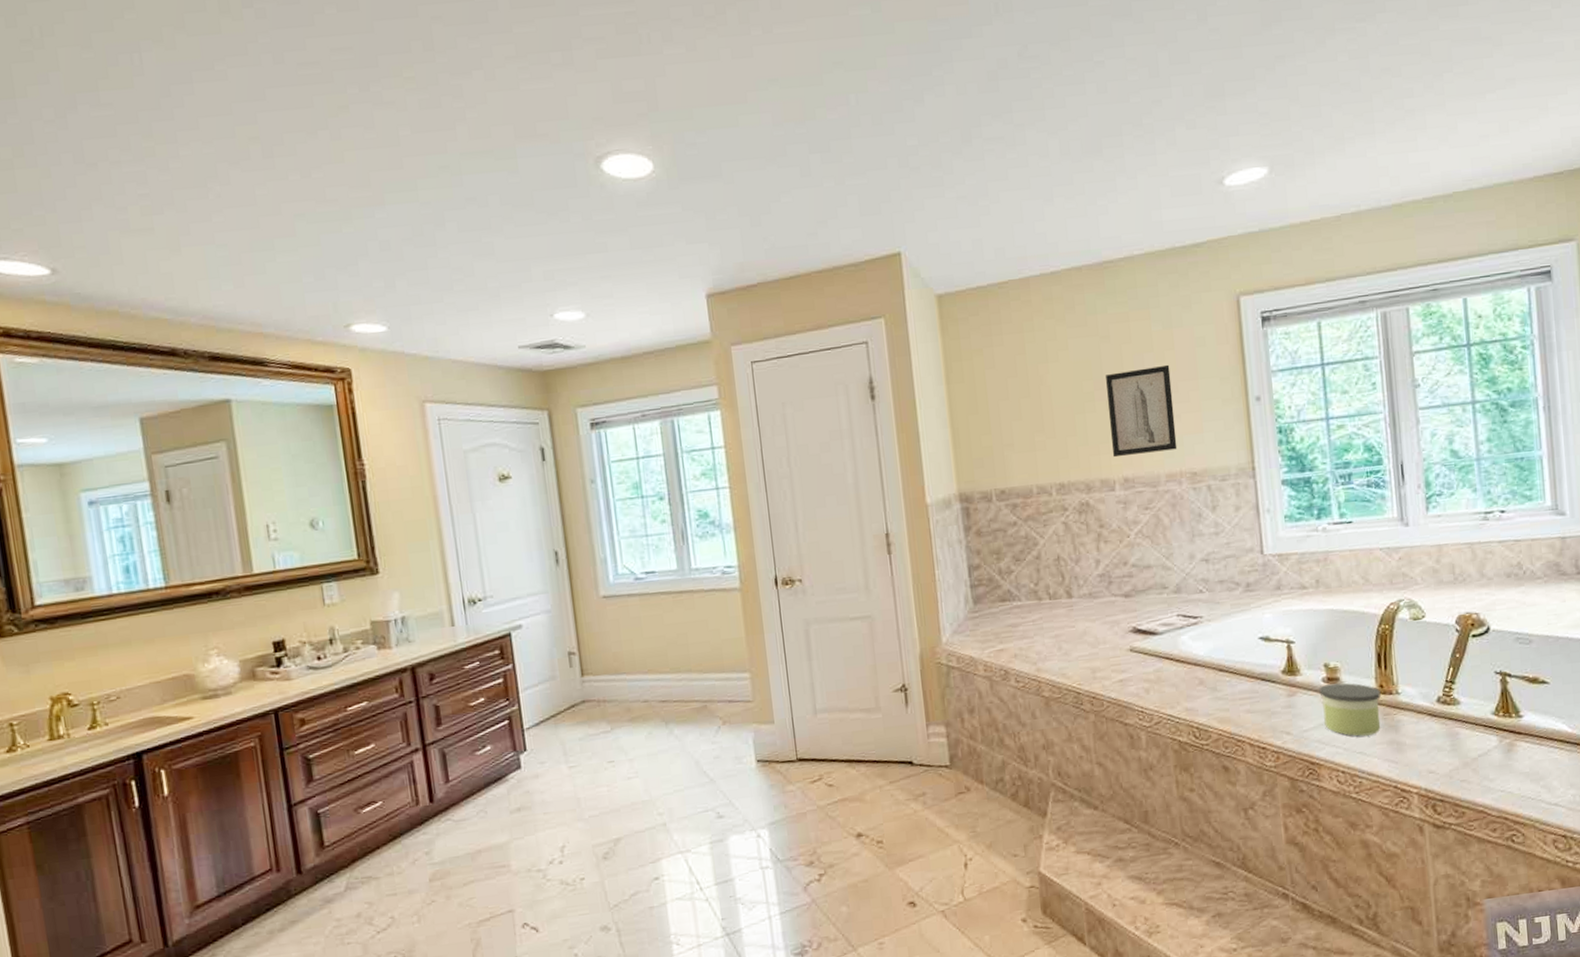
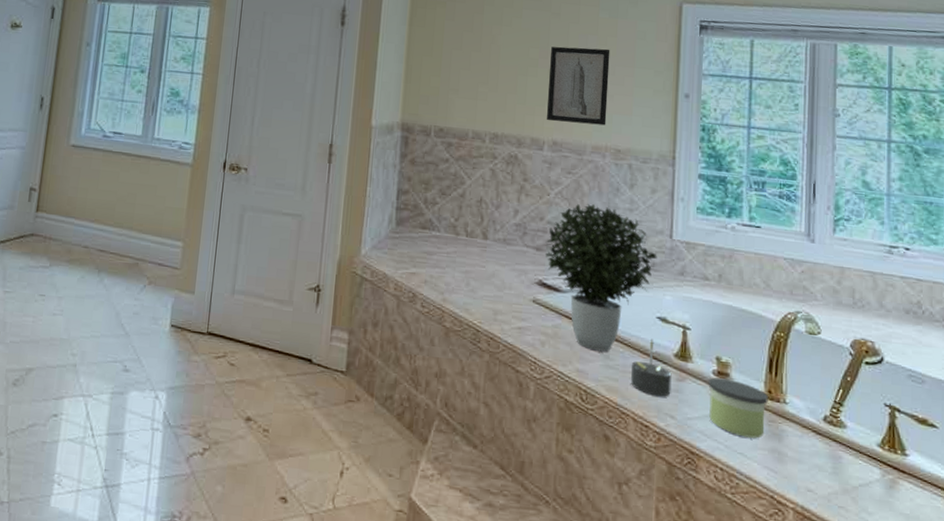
potted plant: none [1133,536,1251,686] -> present [545,204,657,352]
candle: none [1240,660,1284,717] -> present [630,338,672,397]

